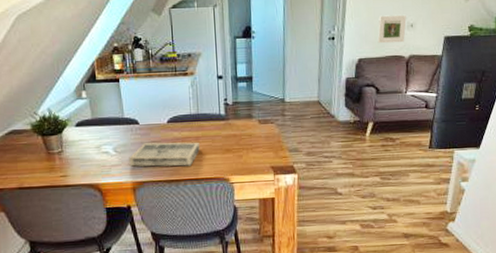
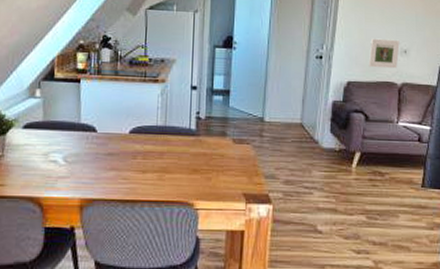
photo frame: present [129,142,200,167] -> none [79,154,163,185]

